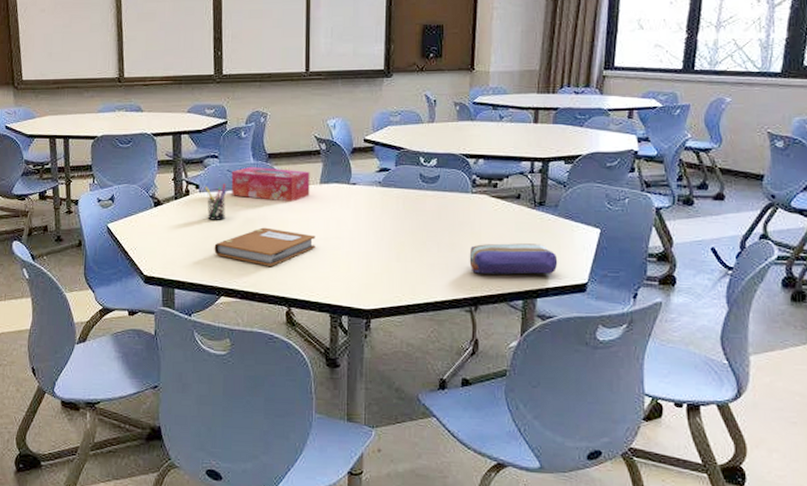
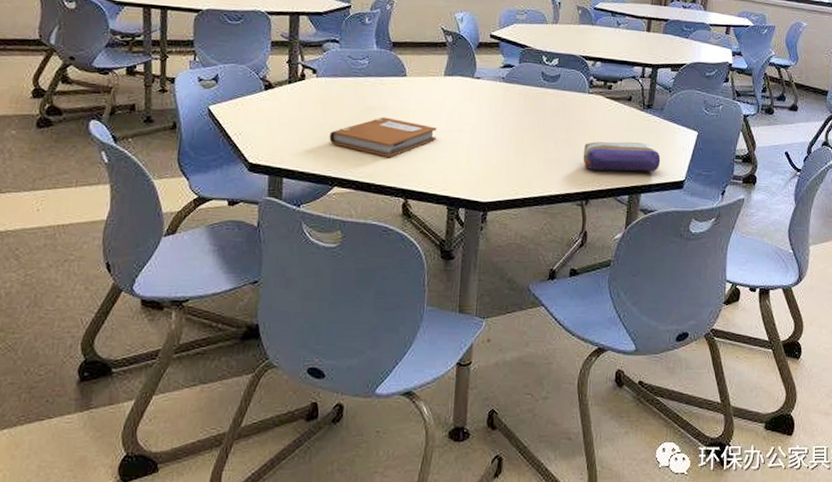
pen holder: present [205,183,227,220] -> none [322,70,347,108]
tissue box: present [231,166,310,202] -> none [351,53,435,93]

